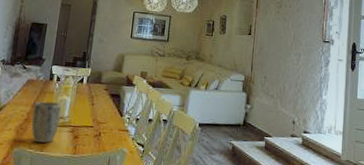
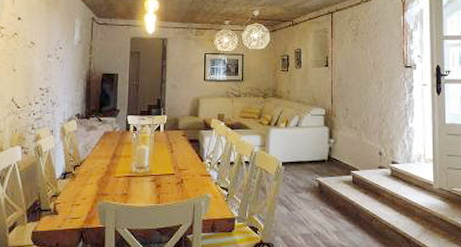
plant pot: present [31,100,62,143] -> none [112,151,141,195]

